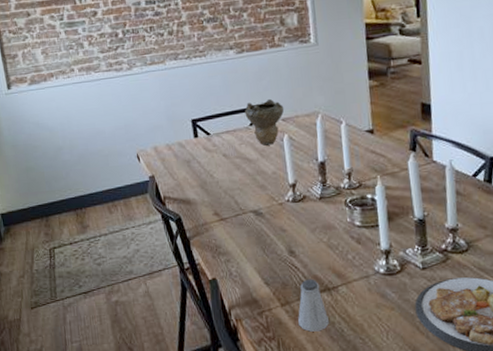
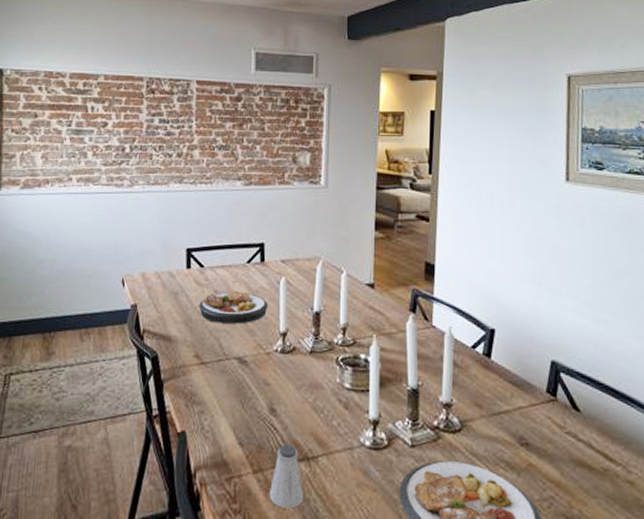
plate: none [211,151,276,183] -> present [199,290,269,324]
decorative bowl: present [244,98,284,146] -> none [243,236,285,287]

